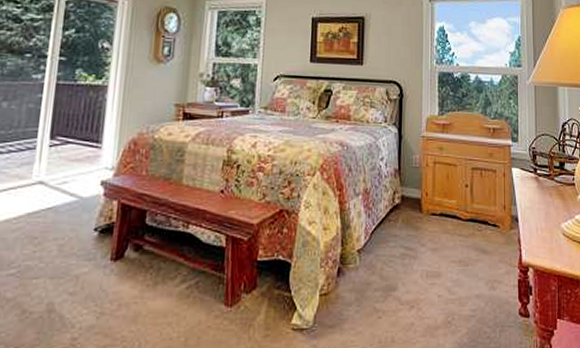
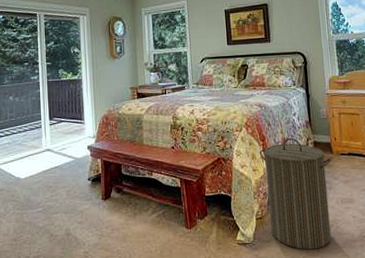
laundry hamper: none [333,188,421,339] -> present [259,137,332,250]

